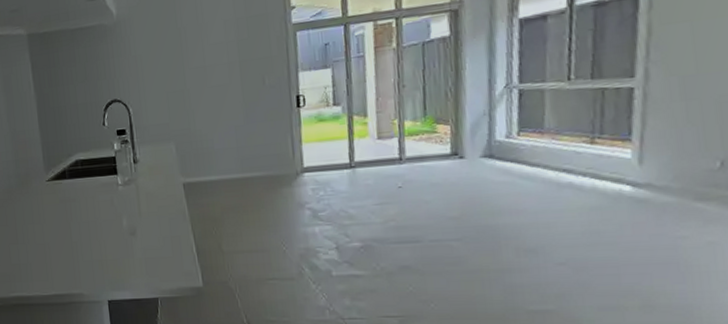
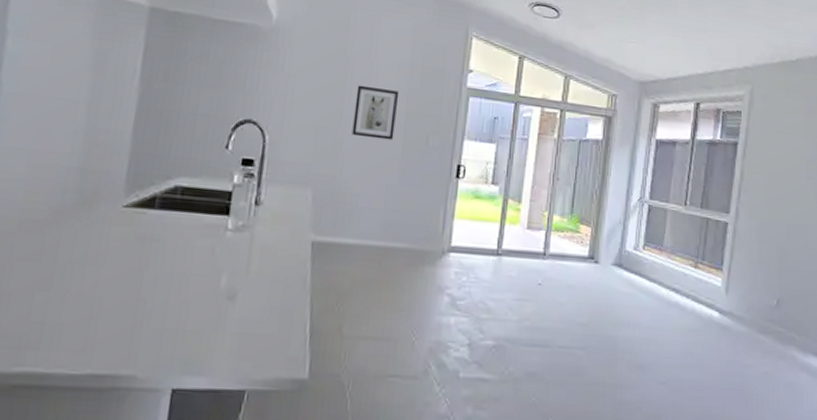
wall art: none [192,45,233,93] -> present [352,85,400,141]

